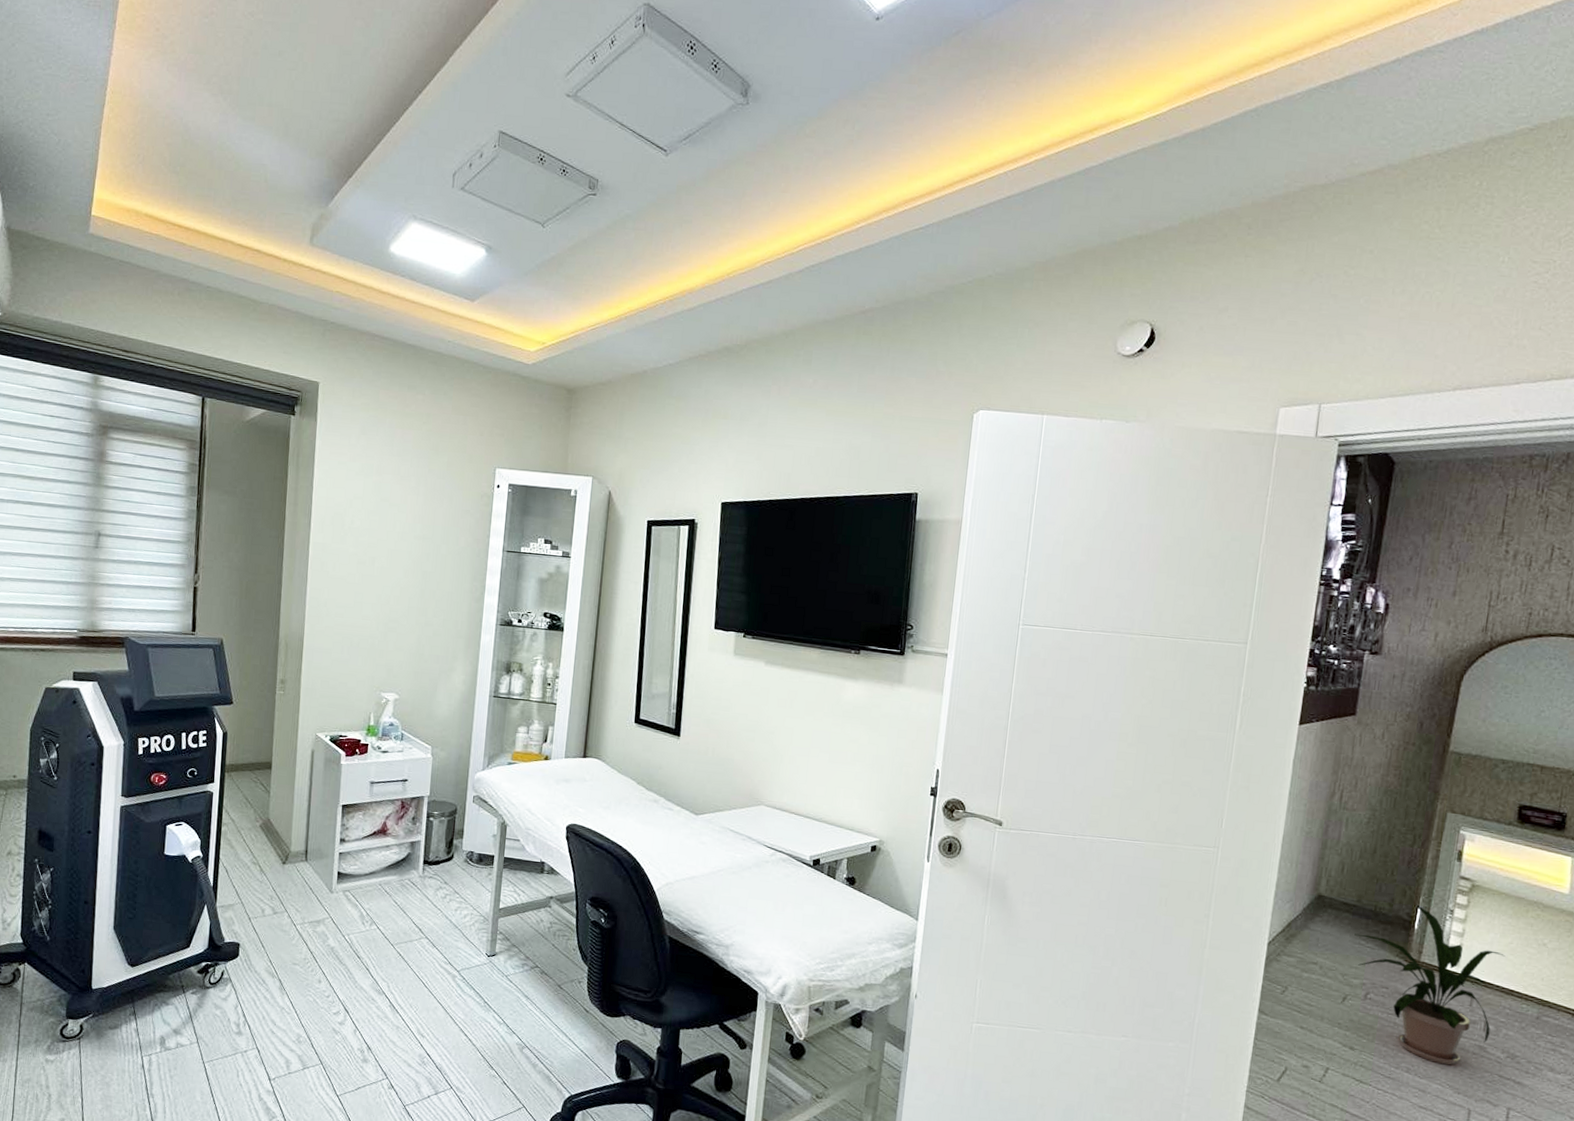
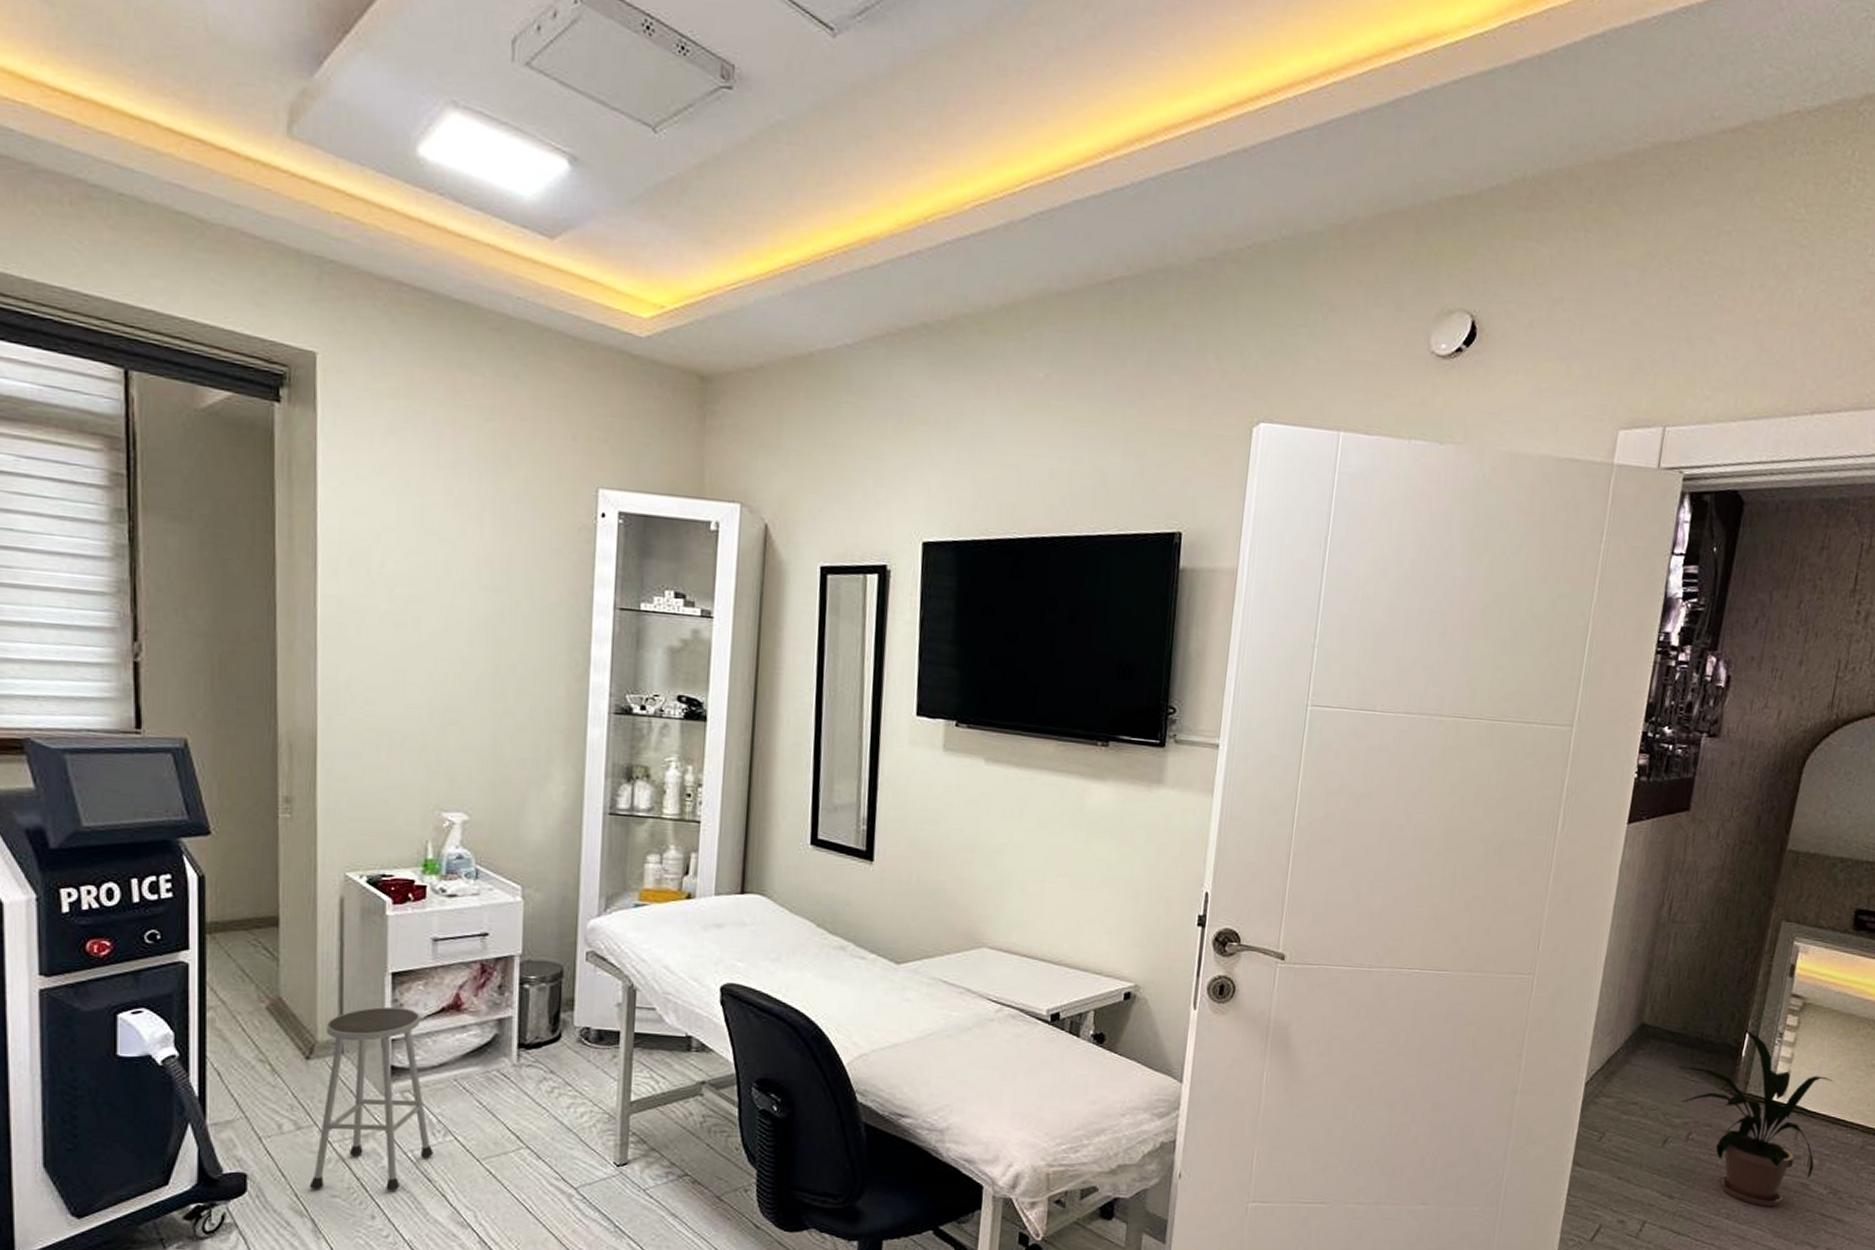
stool: none [279,829,363,964] -> present [309,1007,433,1191]

